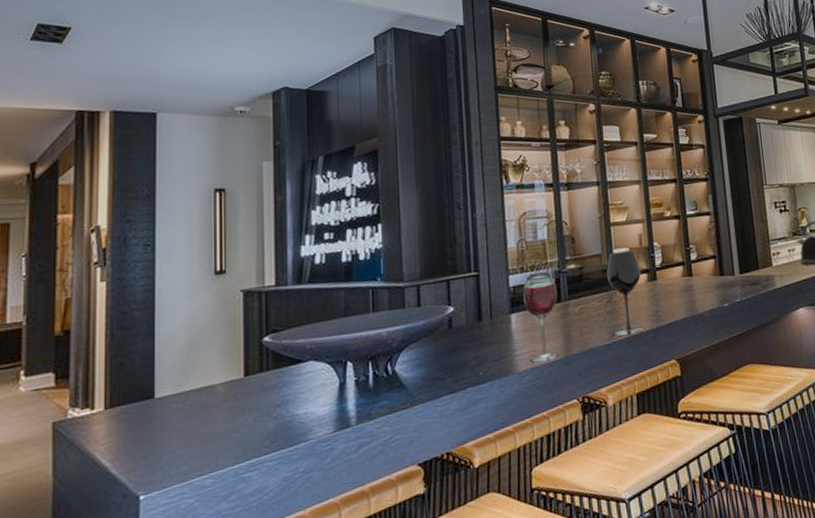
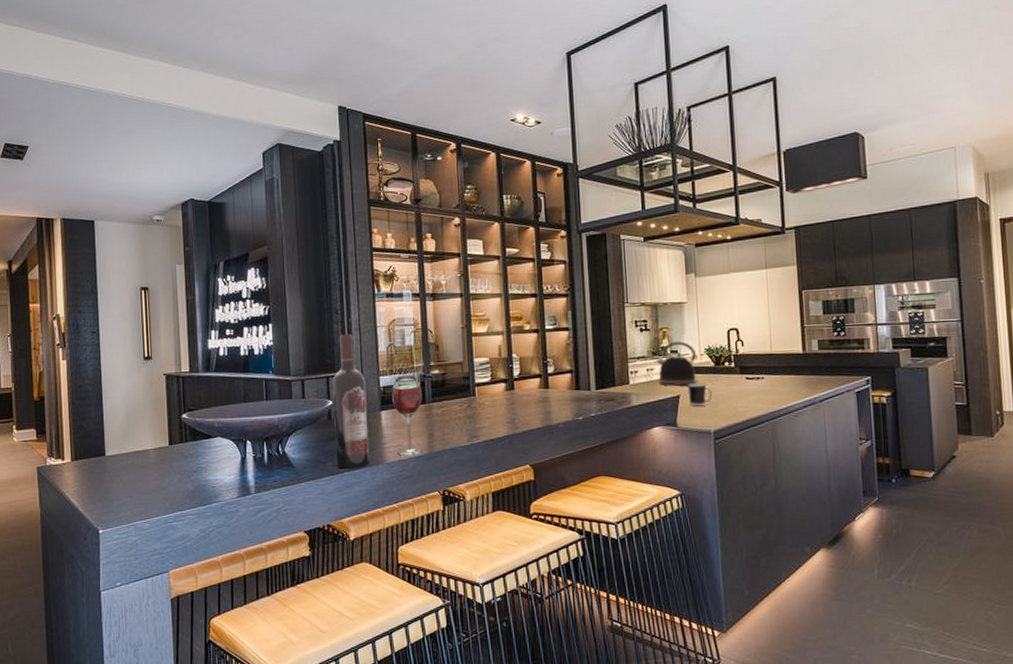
wine bottle: none [453,230,498,386] -> present [332,333,370,470]
wineglass: present [607,250,646,337] -> none [467,360,502,439]

